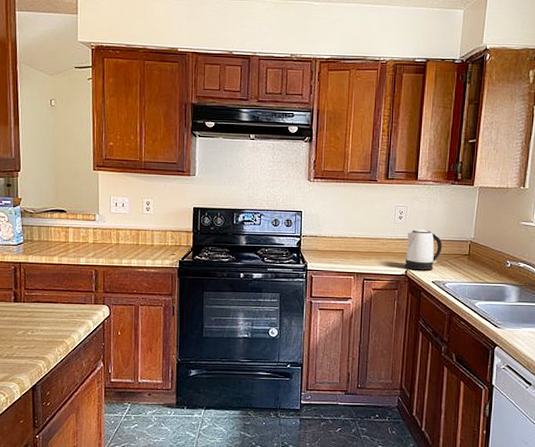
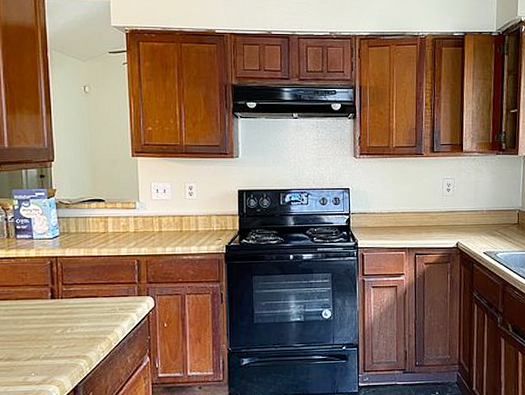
kettle: present [404,229,442,271] -> none [455,201,492,242]

